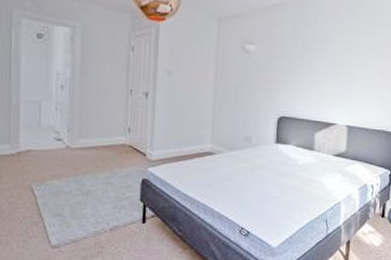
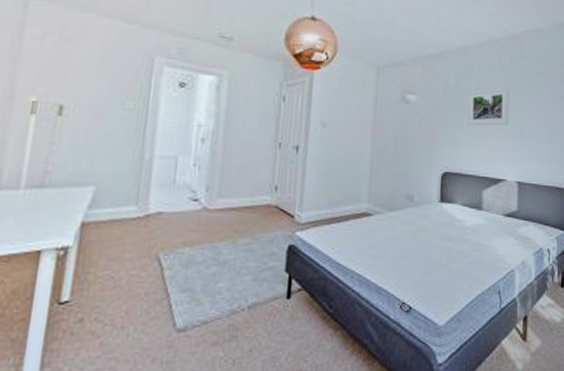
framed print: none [303,38,344,74] -> present [467,87,510,126]

